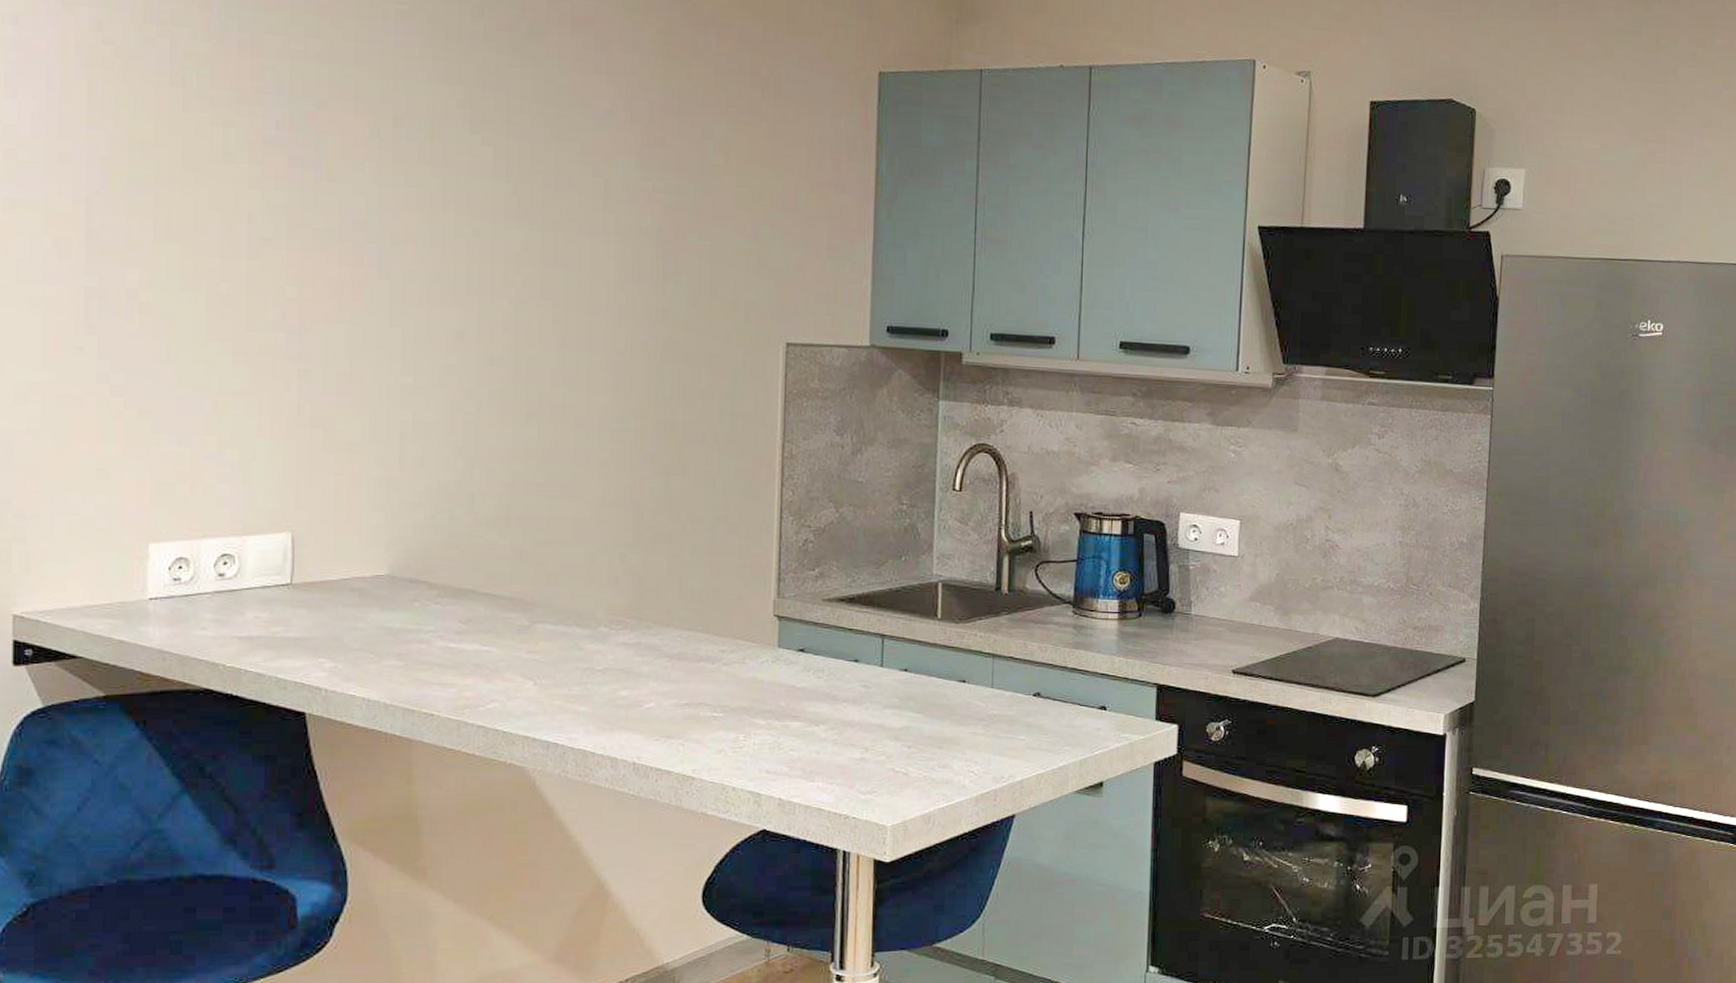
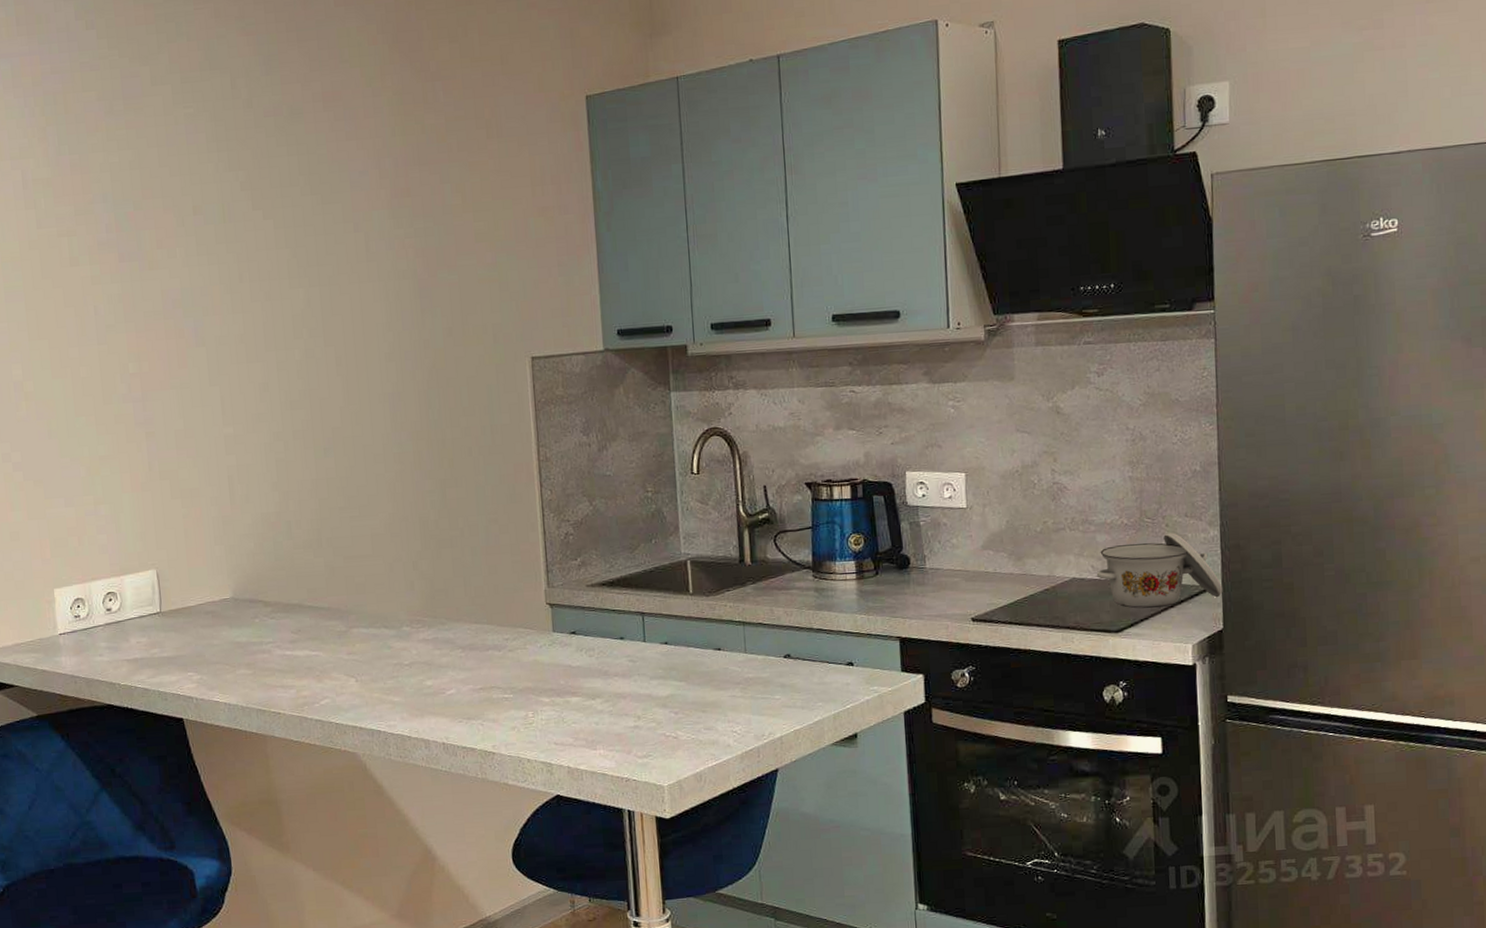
cooking pot: none [1359,601,1478,675] -> present [1096,533,1223,609]

